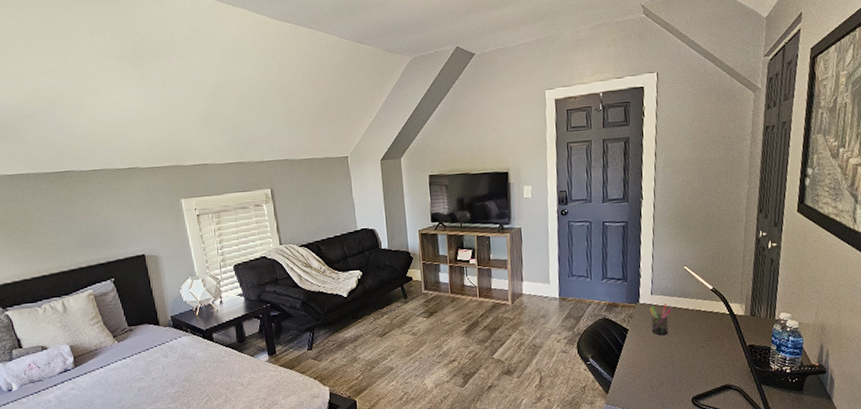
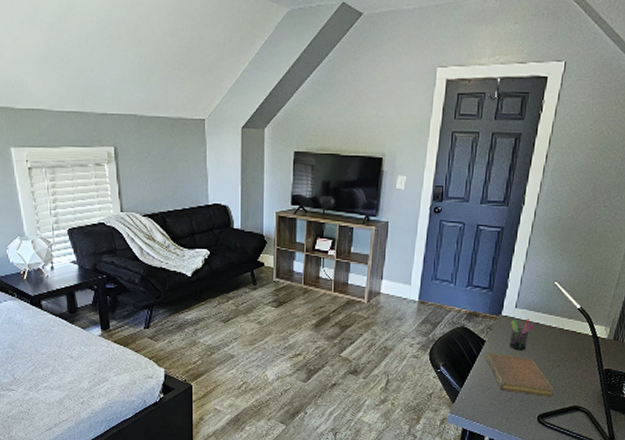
notebook: none [631,340,703,378] -> present [486,353,555,396]

